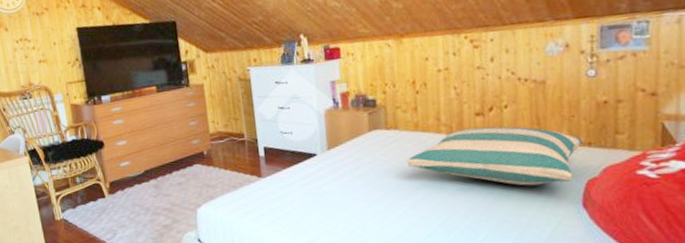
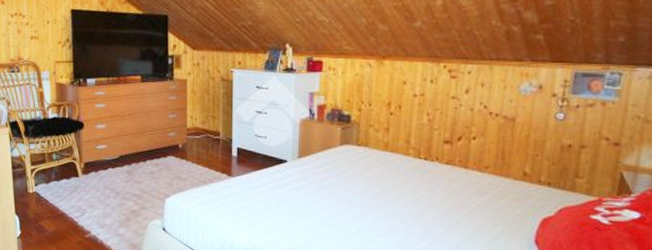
pillow: present [407,126,582,186] -> none [373,154,543,217]

